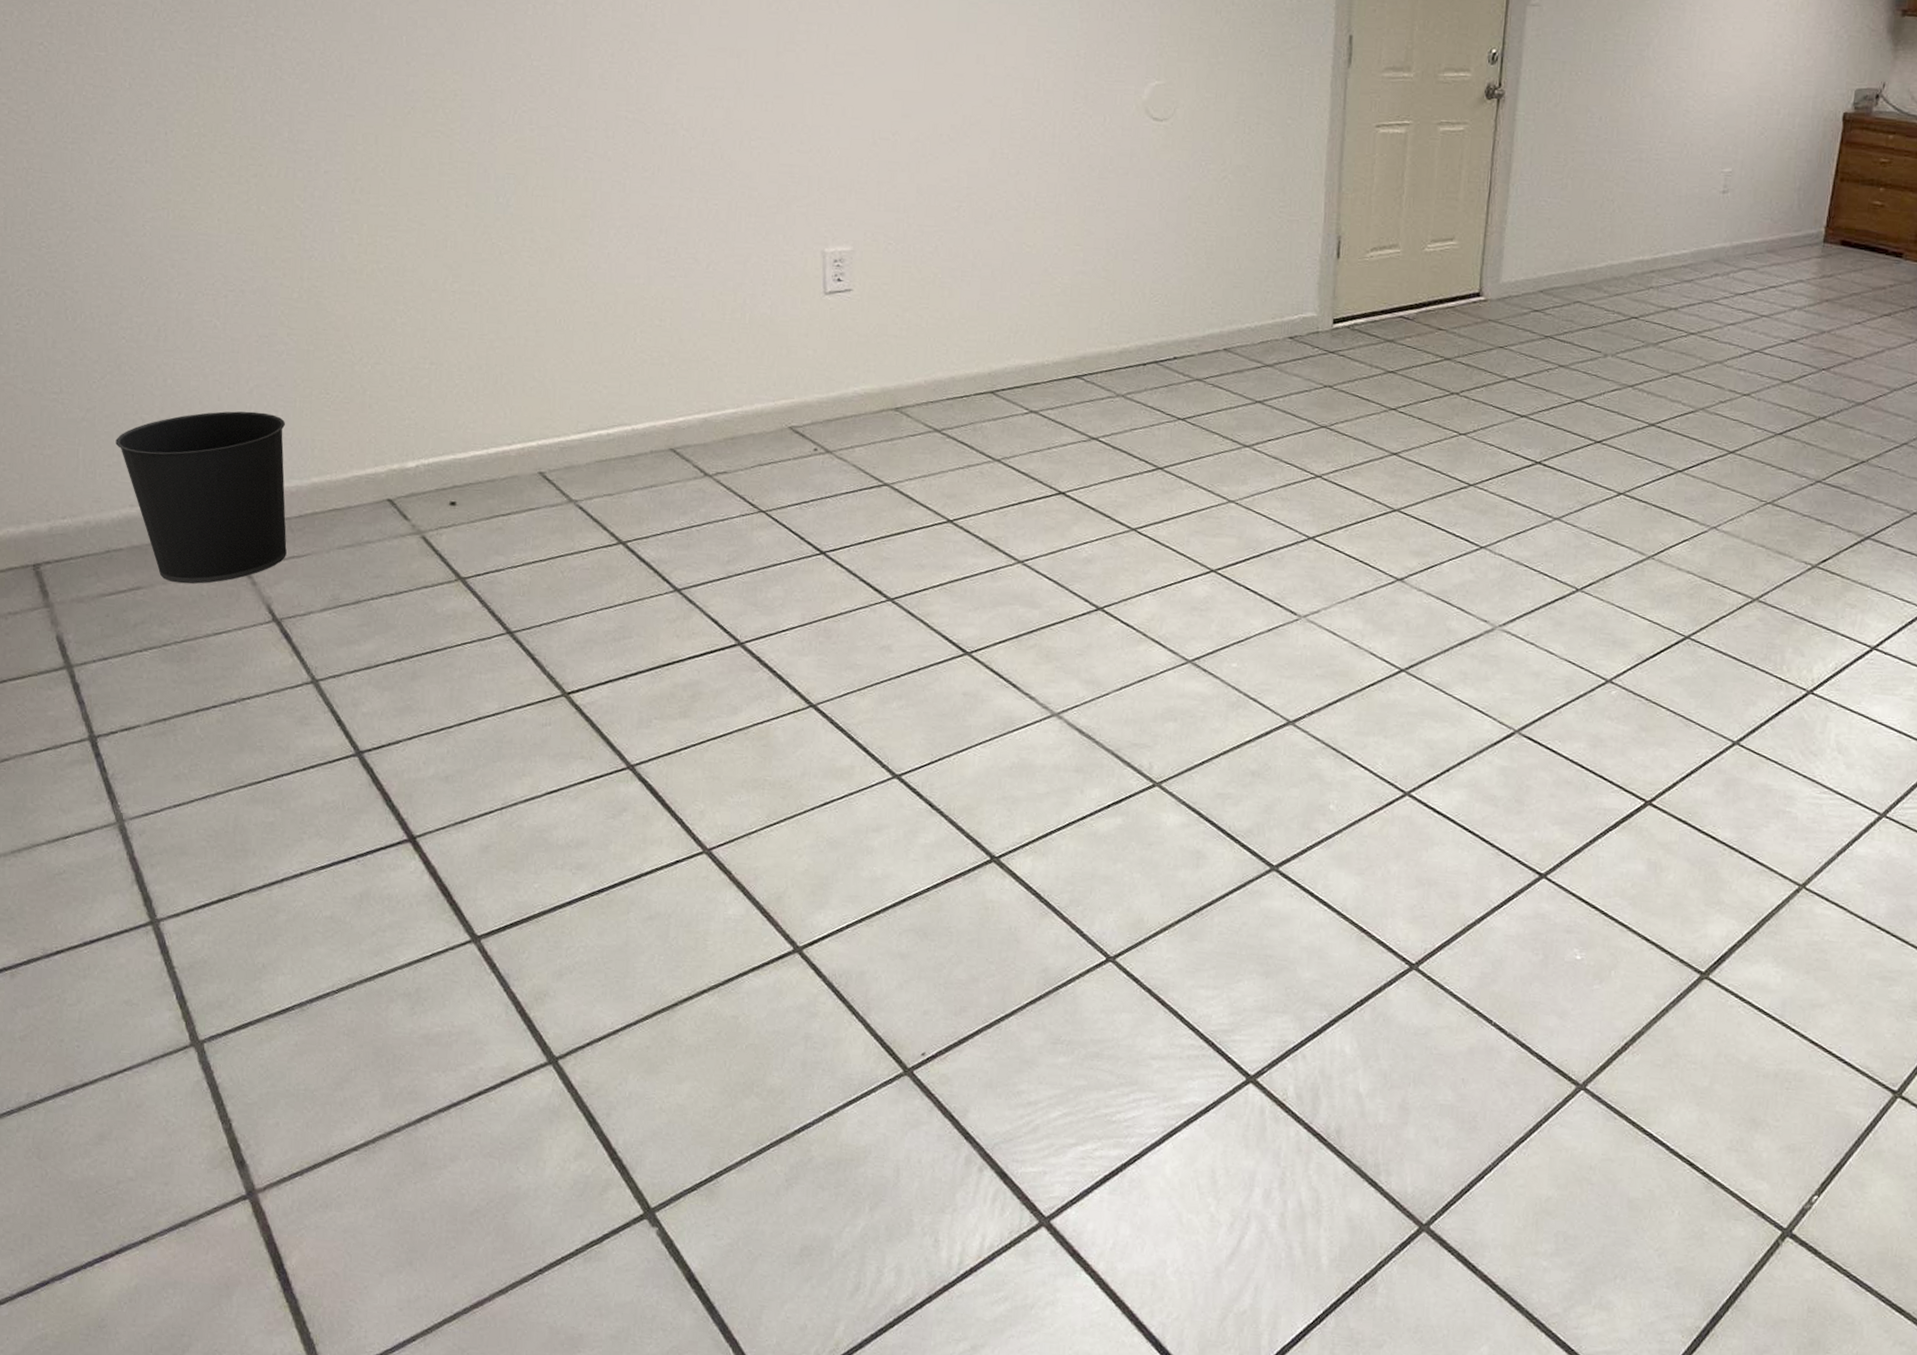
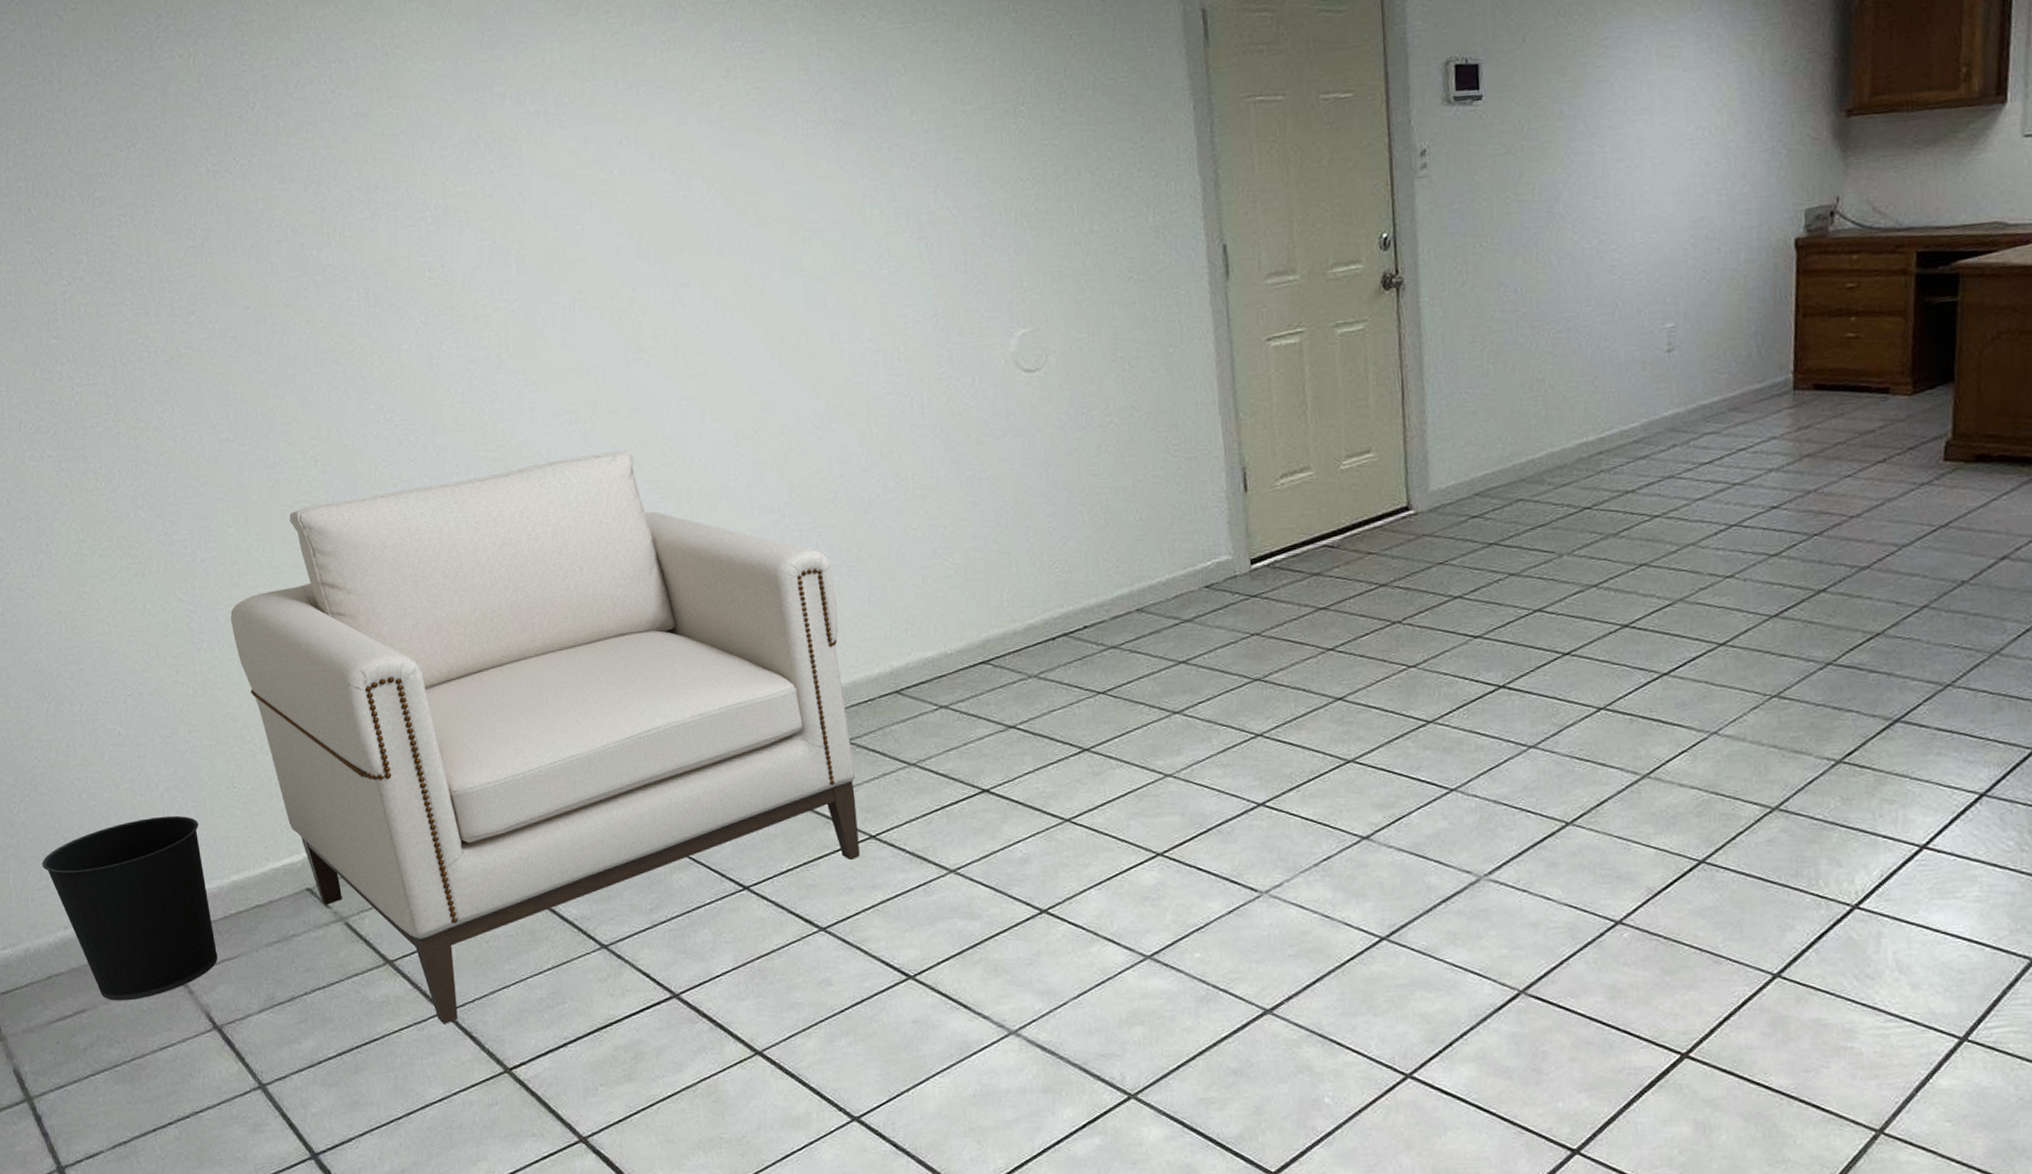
chair: none [346,131,948,644] -> present [230,450,860,1024]

